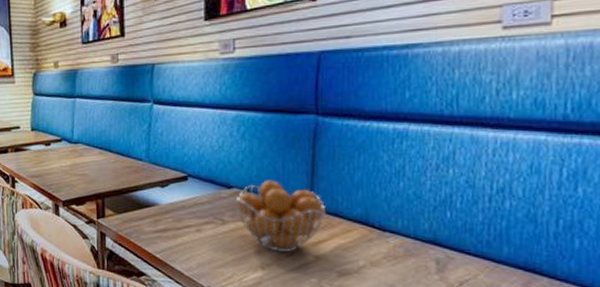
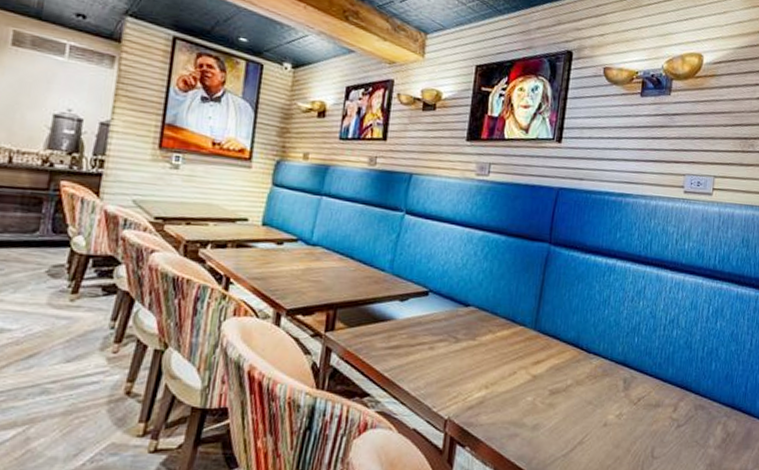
fruit basket: present [234,180,327,252] -> none [469,300,547,372]

